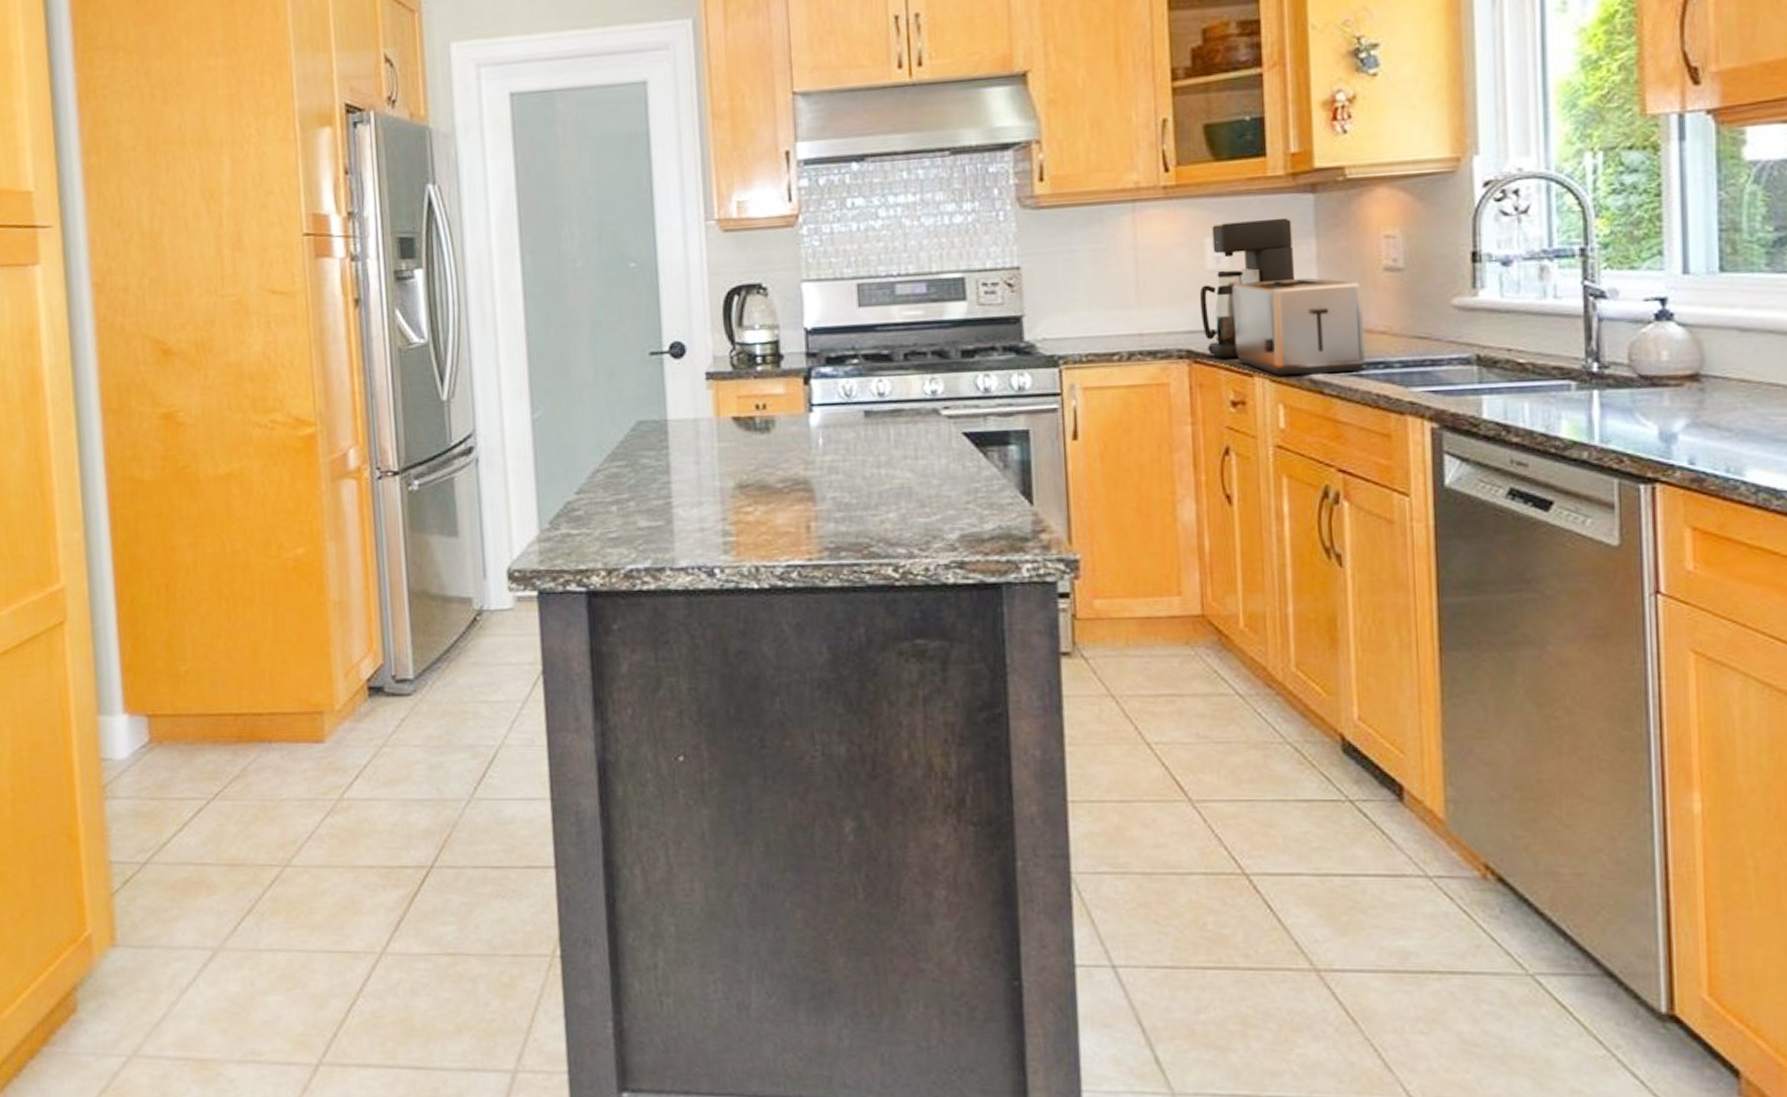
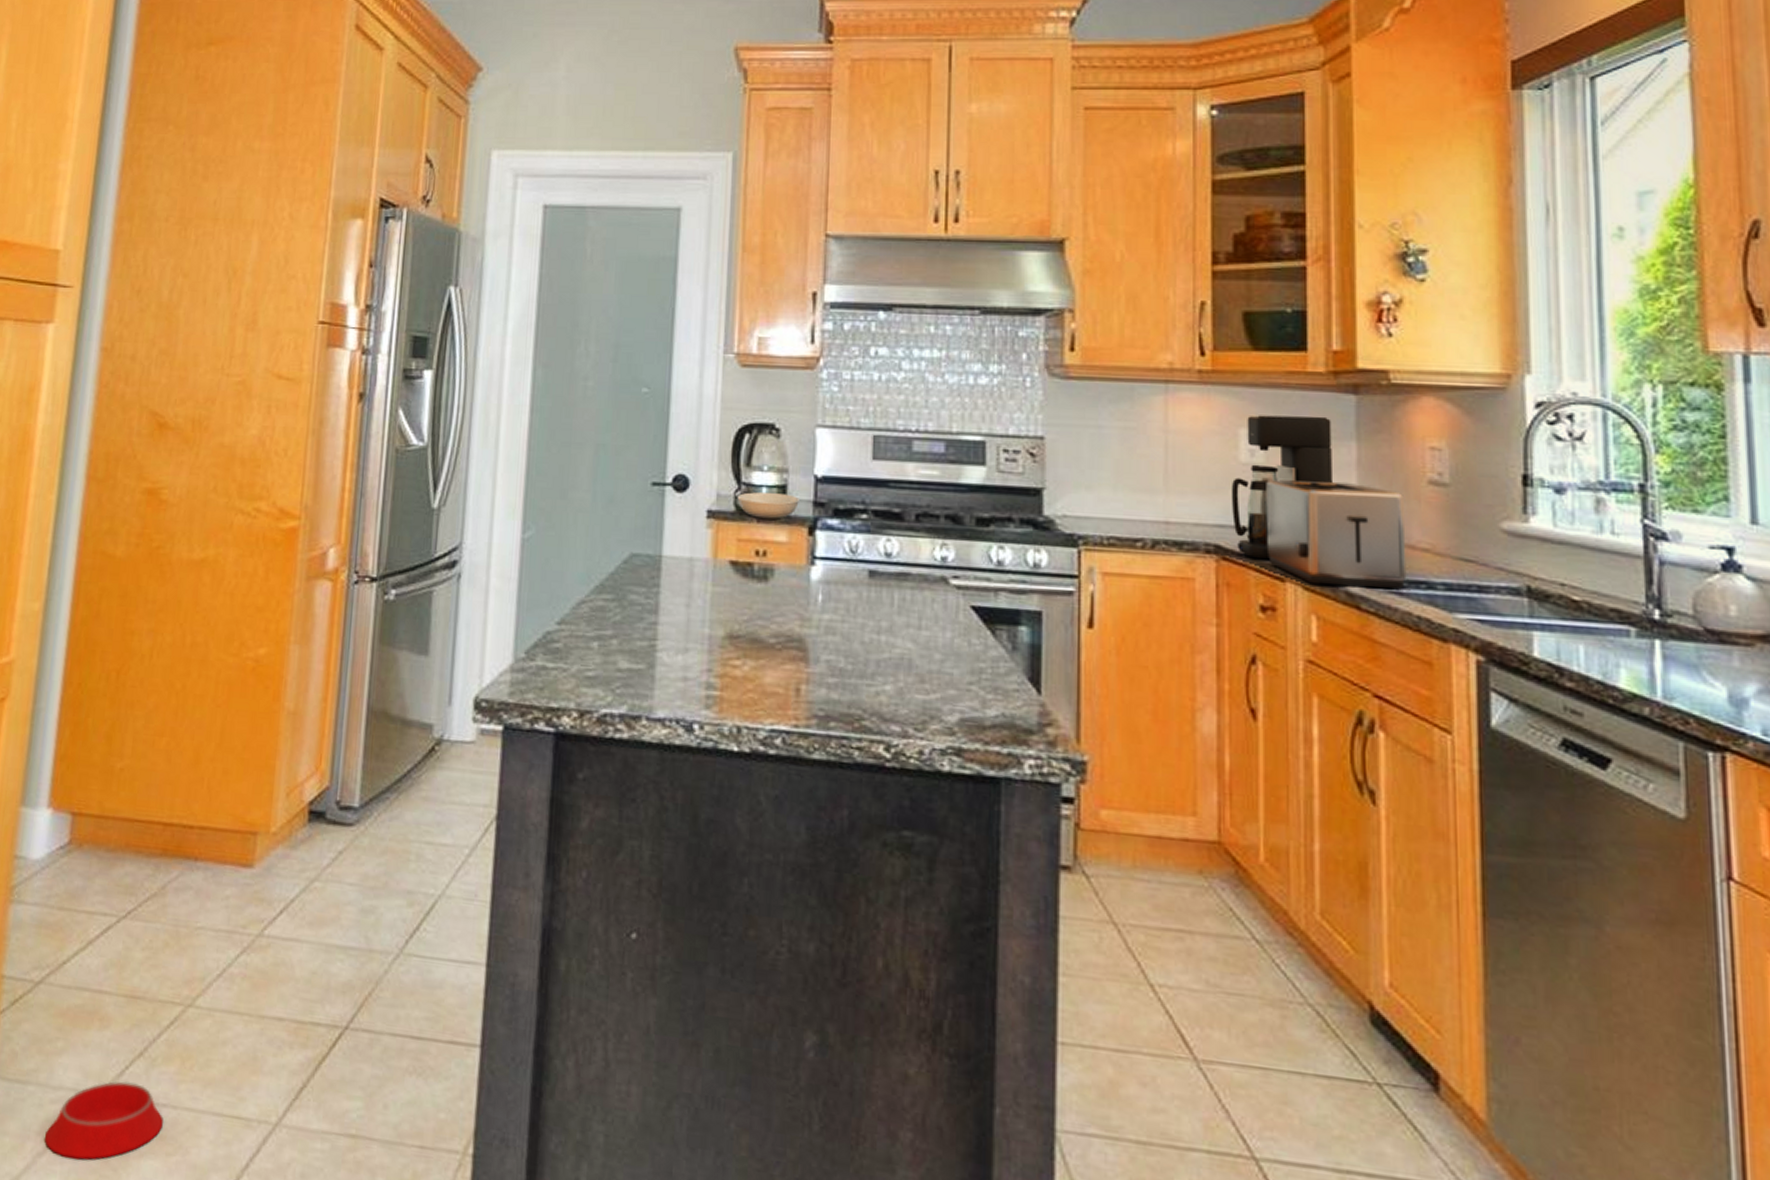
pet bowl: none [176,935,280,1003] -> present [45,1081,163,1161]
bowl: none [733,349,793,377] -> present [737,492,801,522]

